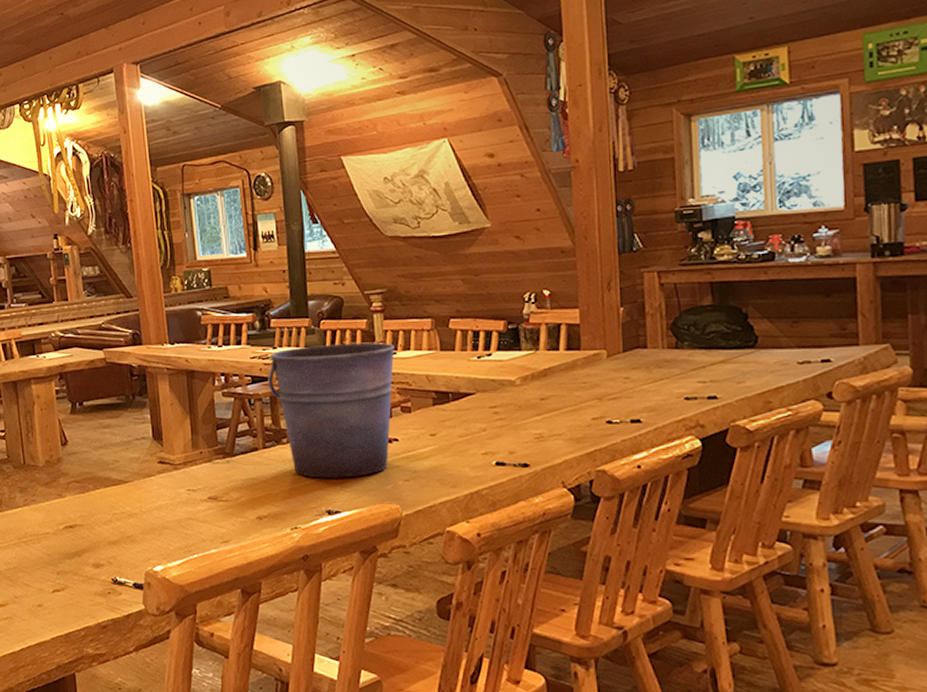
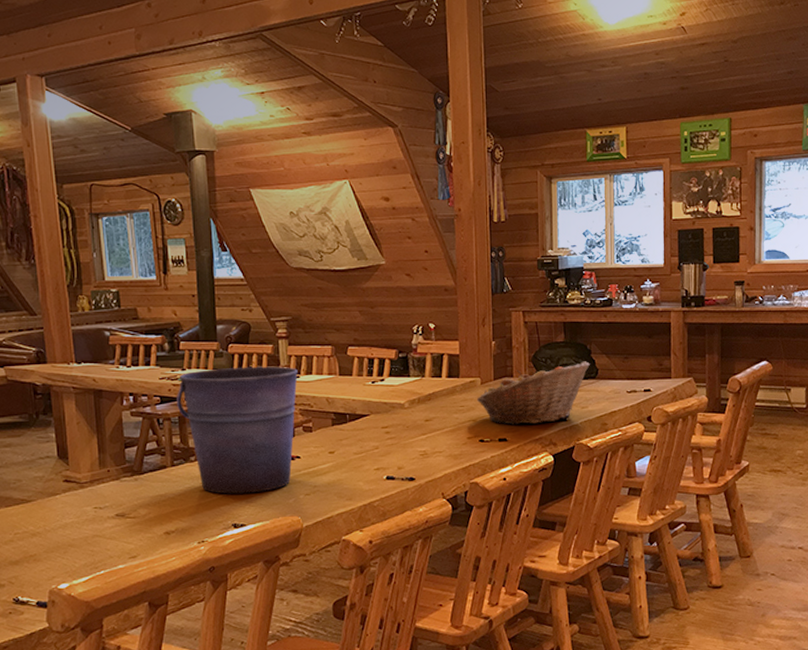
fruit basket: none [601,327,747,404] -> present [476,361,590,425]

